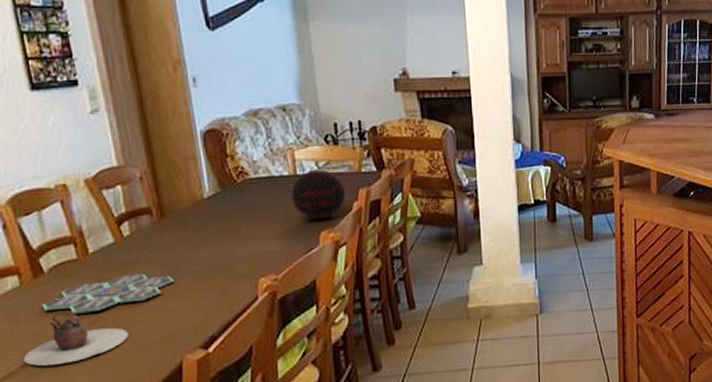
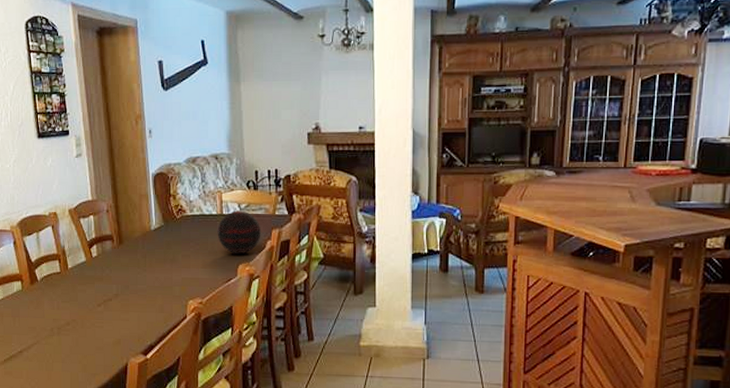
teapot: present [23,312,128,366] -> none [20,313,91,354]
board game: present [42,273,174,314] -> none [35,288,126,316]

